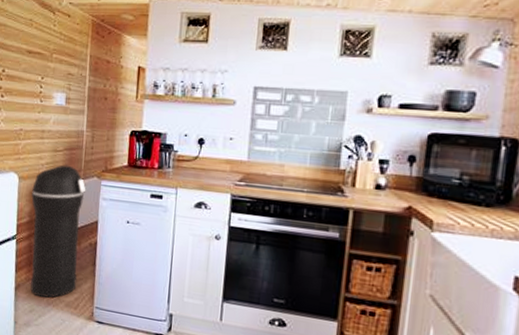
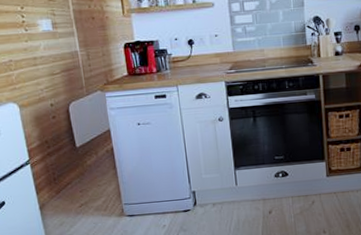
trash can: present [30,164,86,298] -> none [36,85,102,210]

